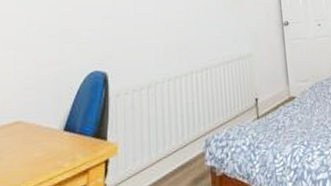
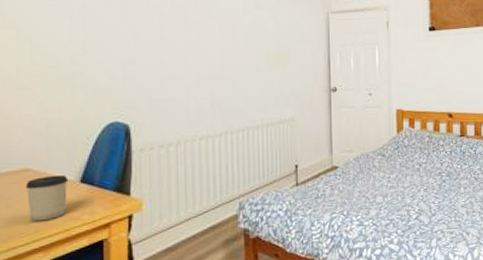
cup: none [16,124,54,173] -> present [25,174,69,222]

